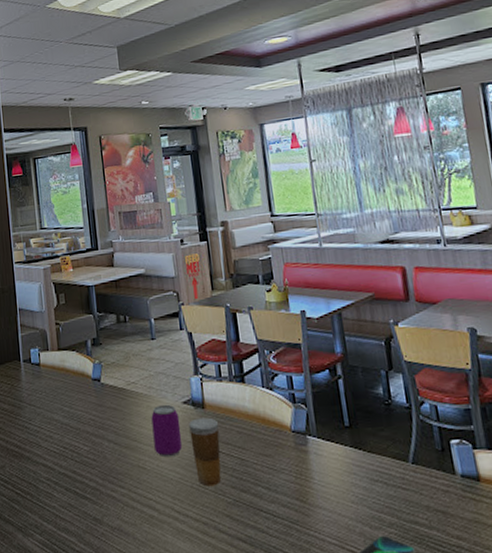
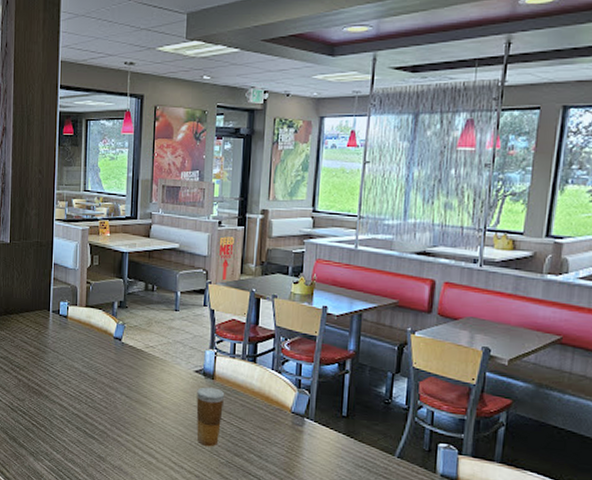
beverage can: present [151,404,182,457] -> none [162,370,190,416]

